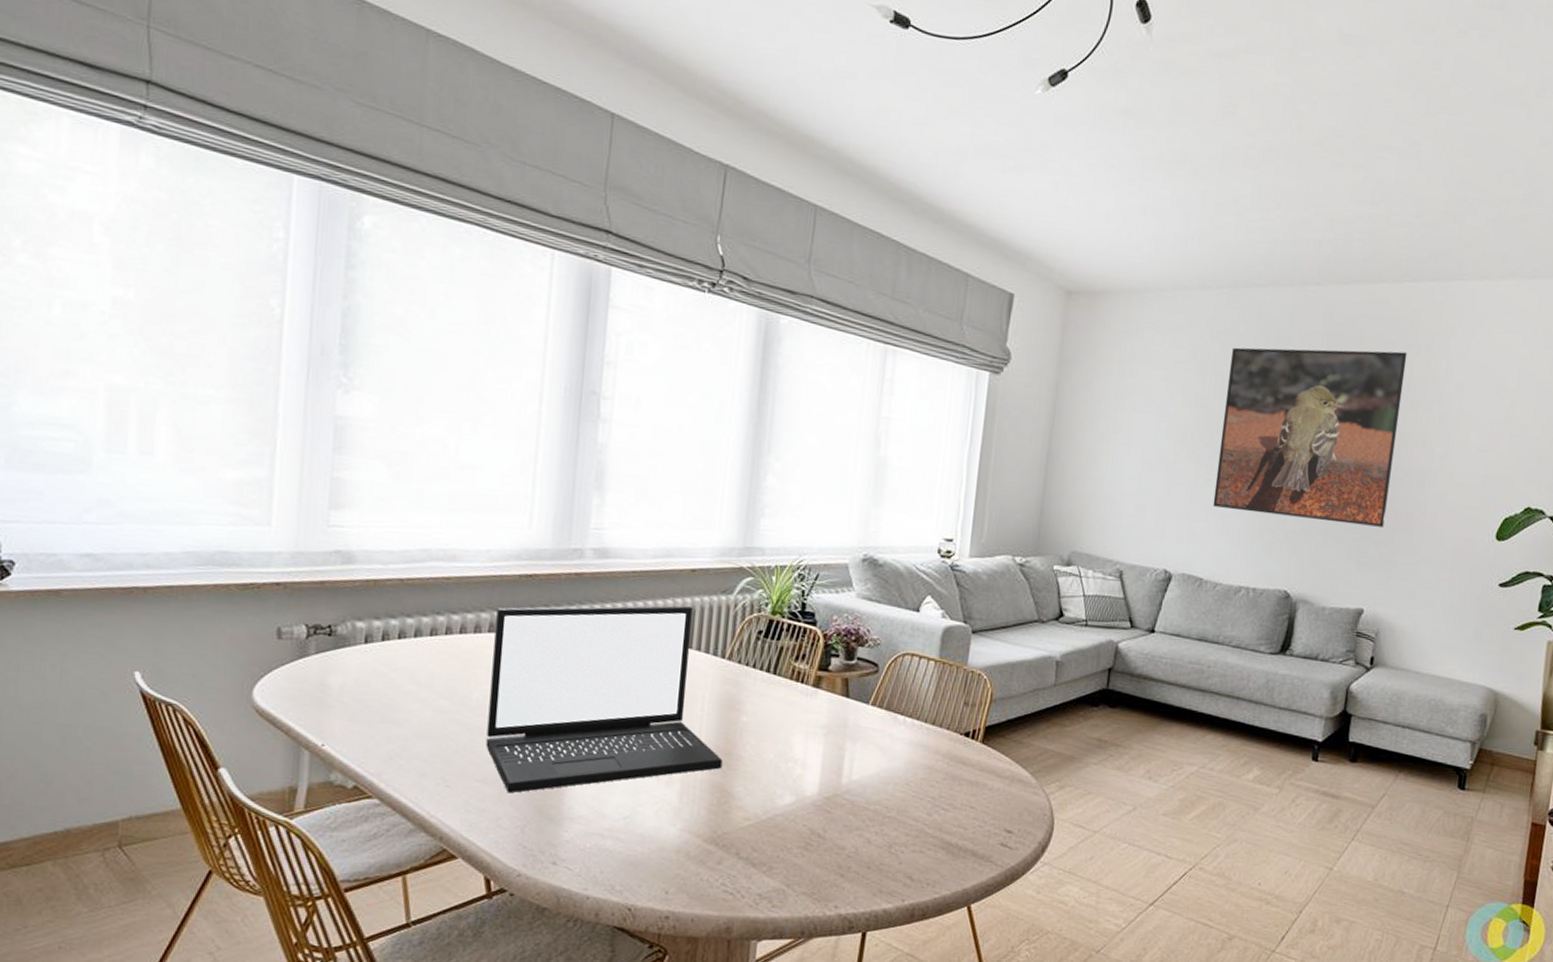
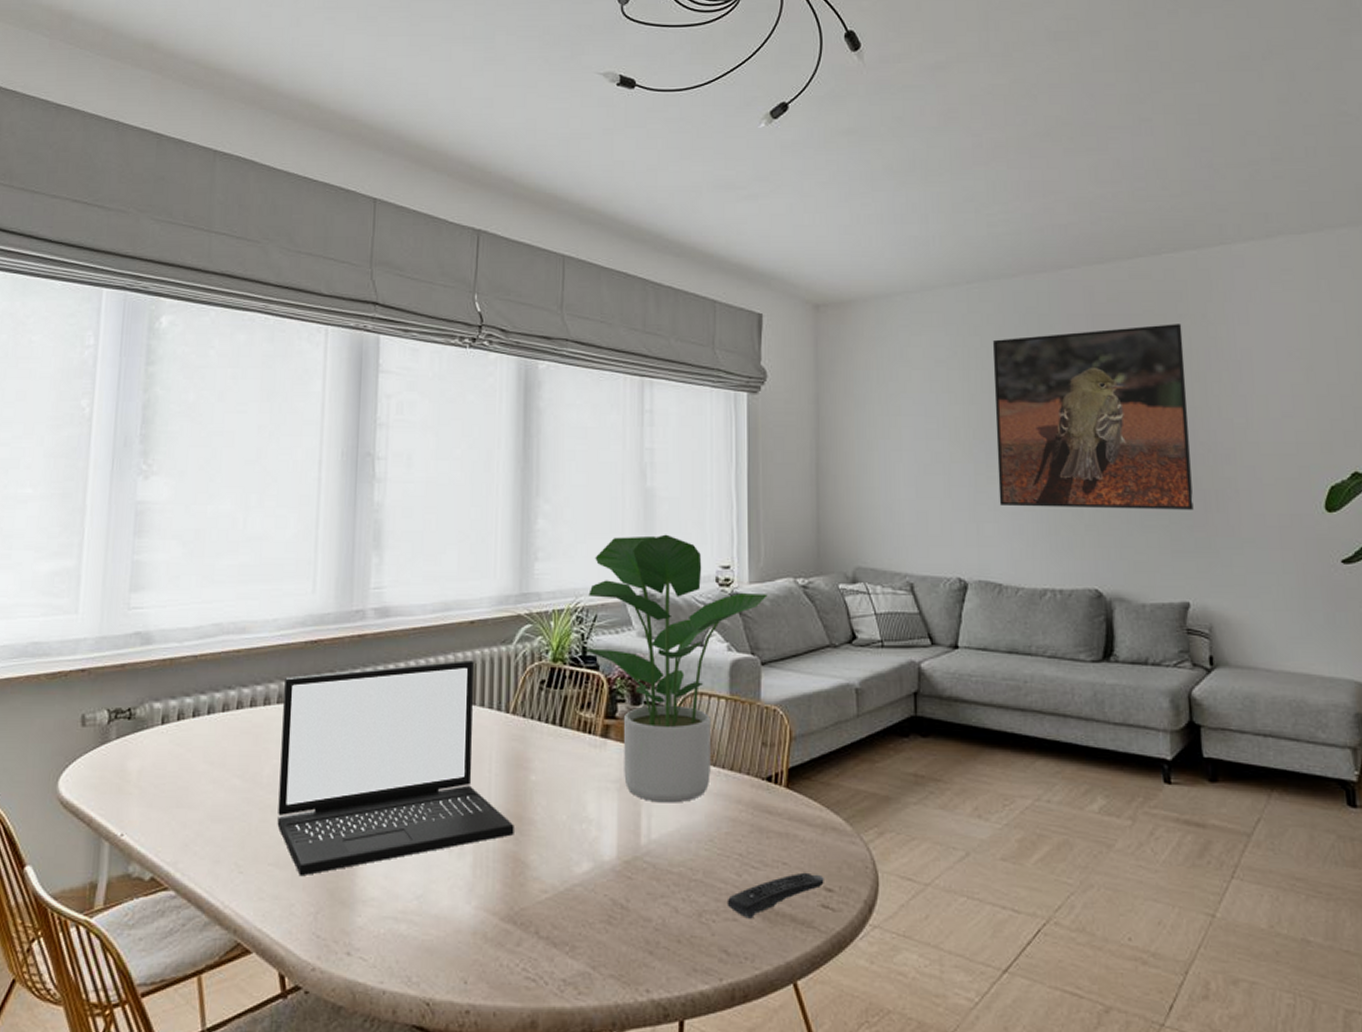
potted plant: none [803,501,986,750] -> present [583,534,768,803]
remote control: none [915,815,1006,852] -> present [727,872,824,919]

